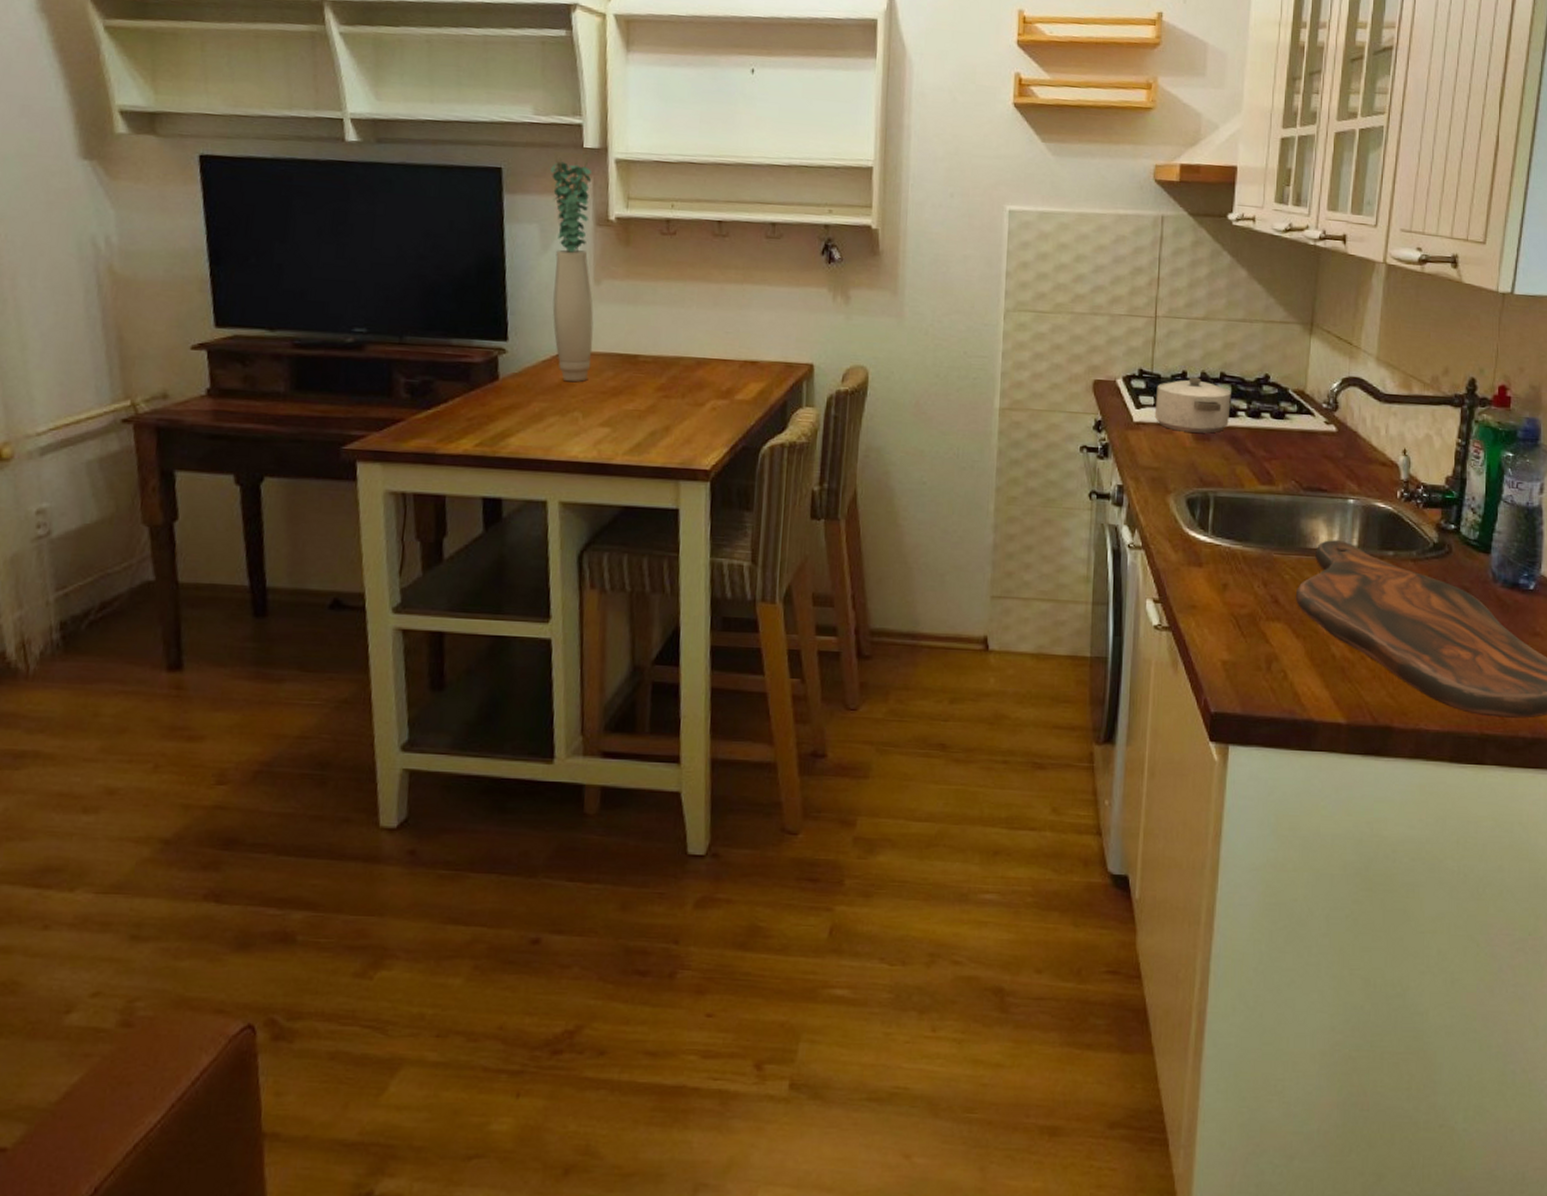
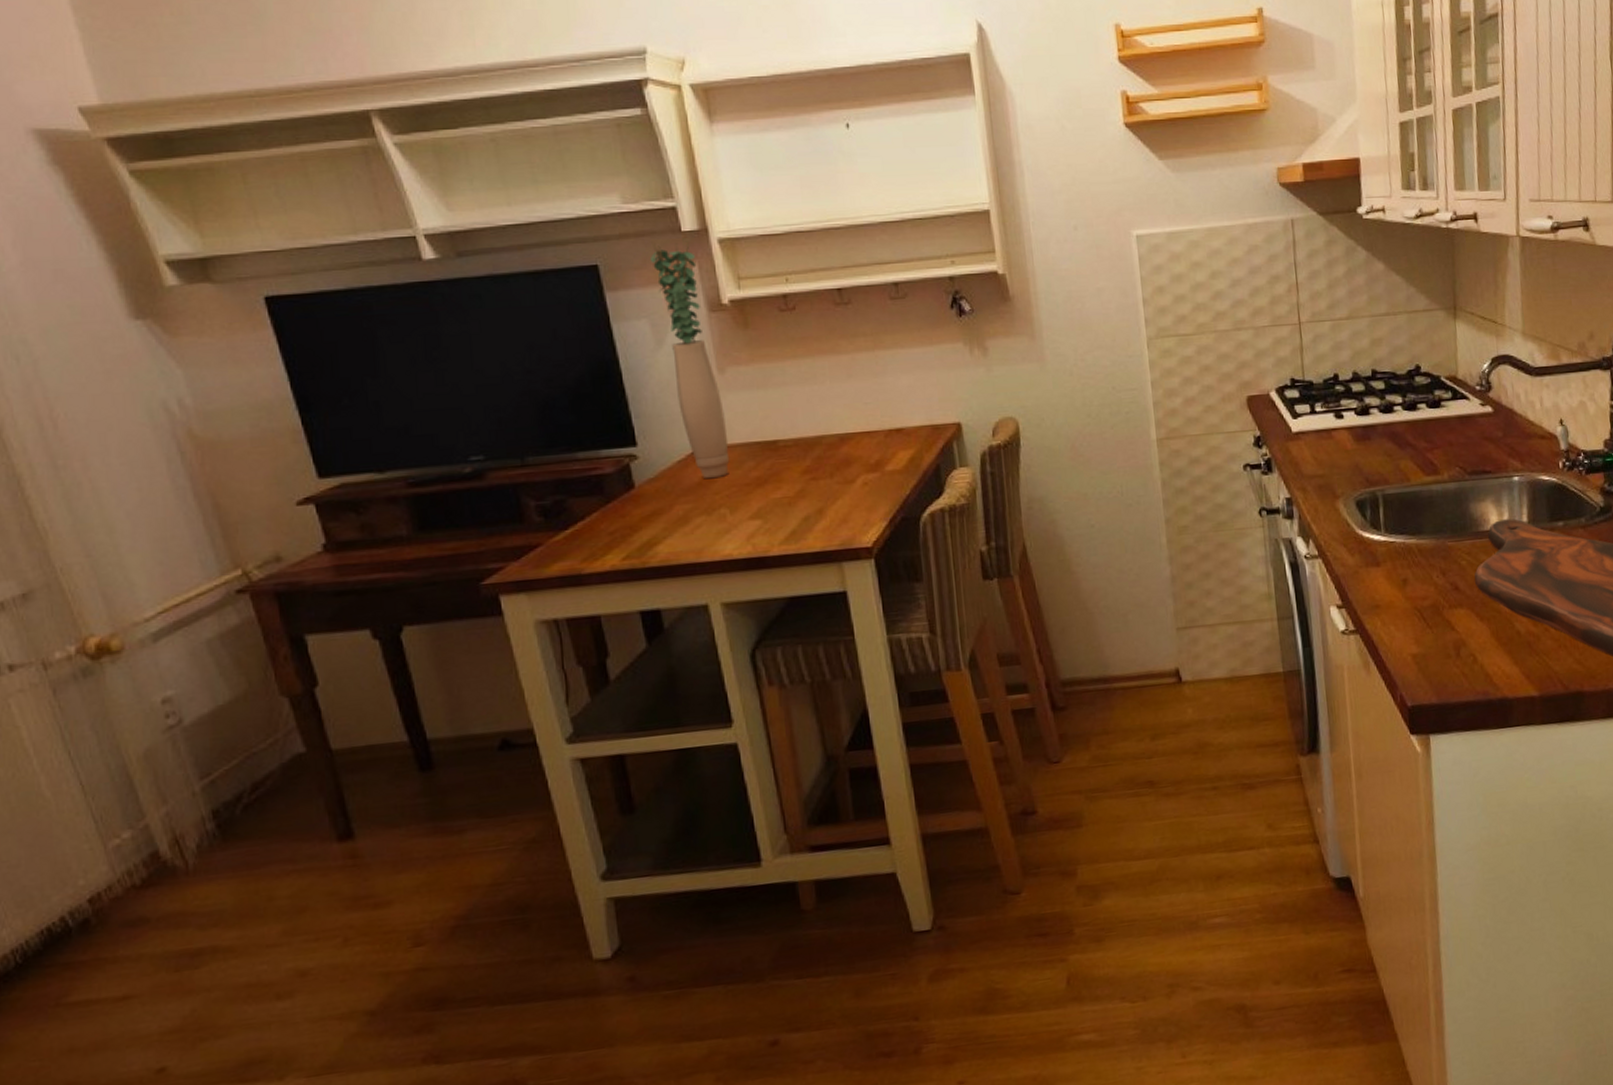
cooking pot: present [1154,377,1231,433] -> none [1310,378,1387,435]

